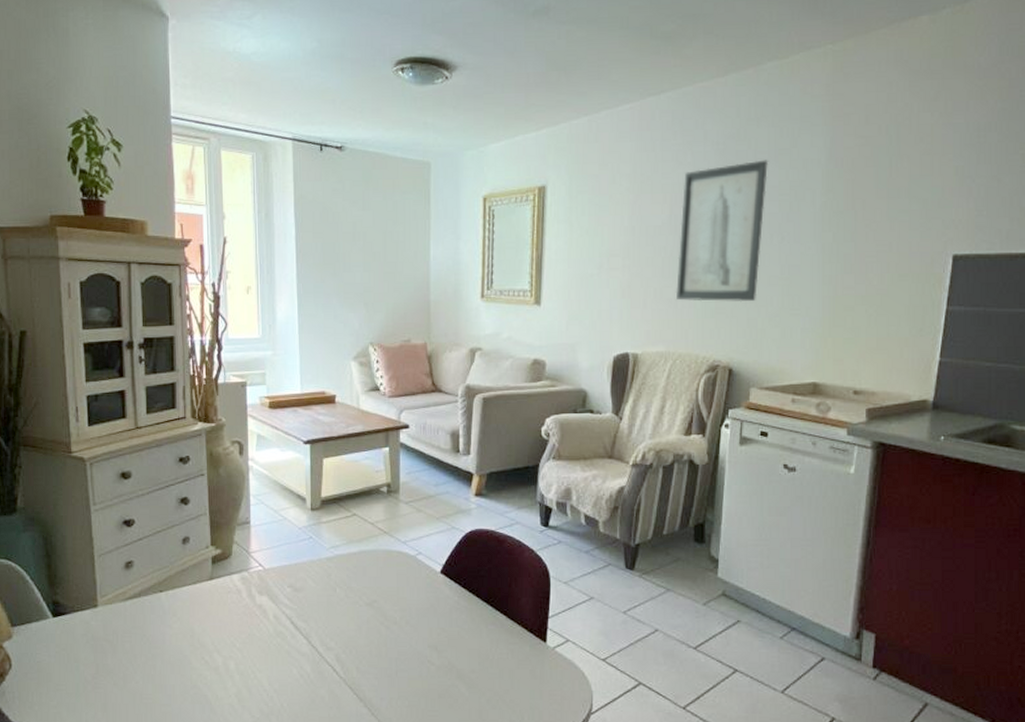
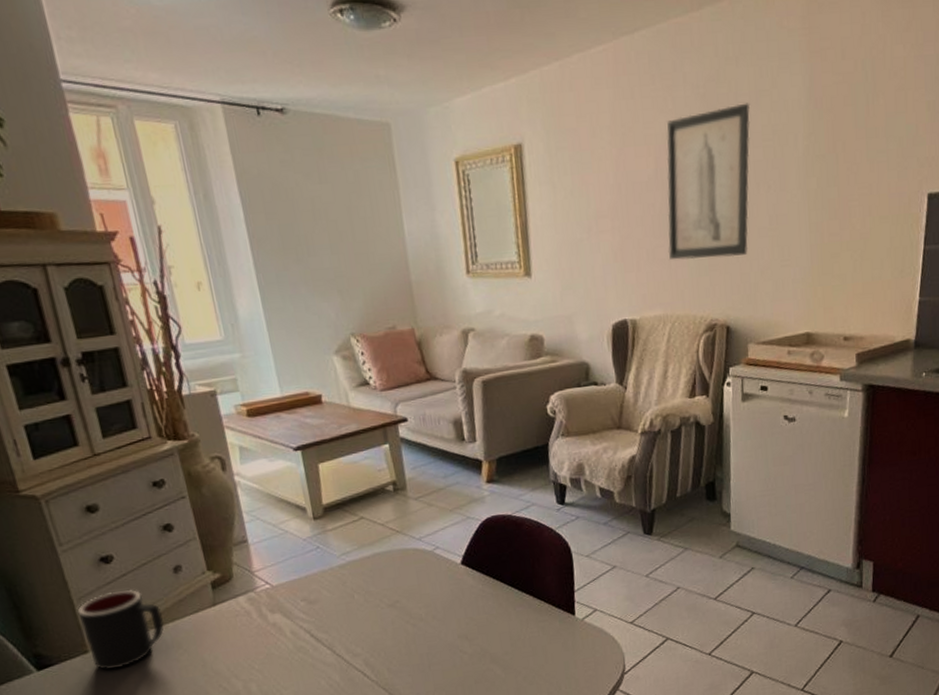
mug: none [96,554,166,627] -> present [77,590,165,670]

